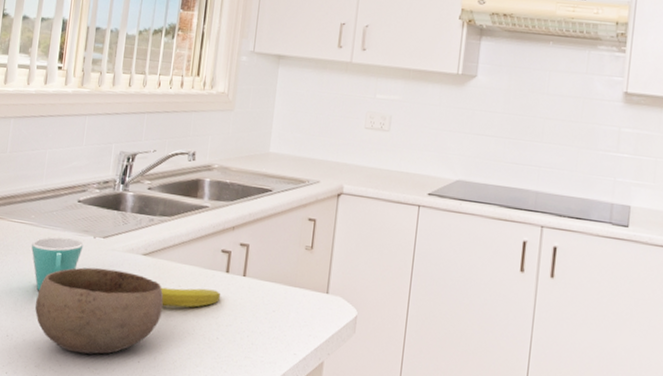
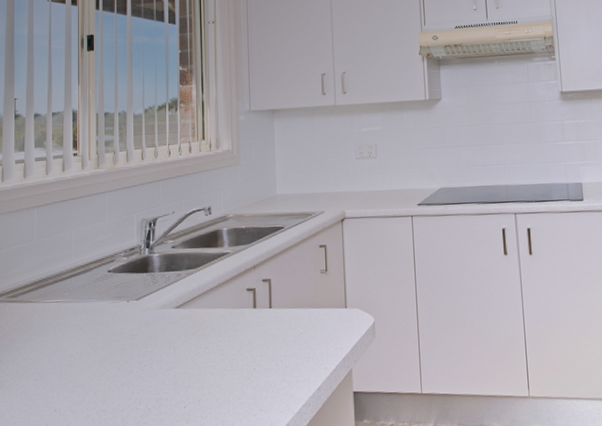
mug: present [31,236,84,291] -> none [68,306,118,362]
bowl: present [35,267,164,355] -> none [80,326,200,413]
banana: present [161,287,221,308] -> none [196,326,252,351]

